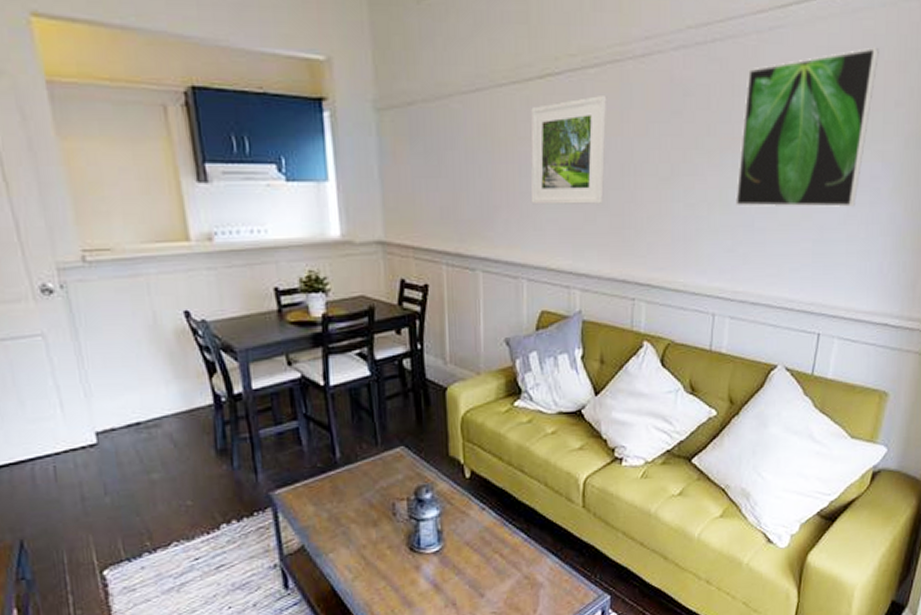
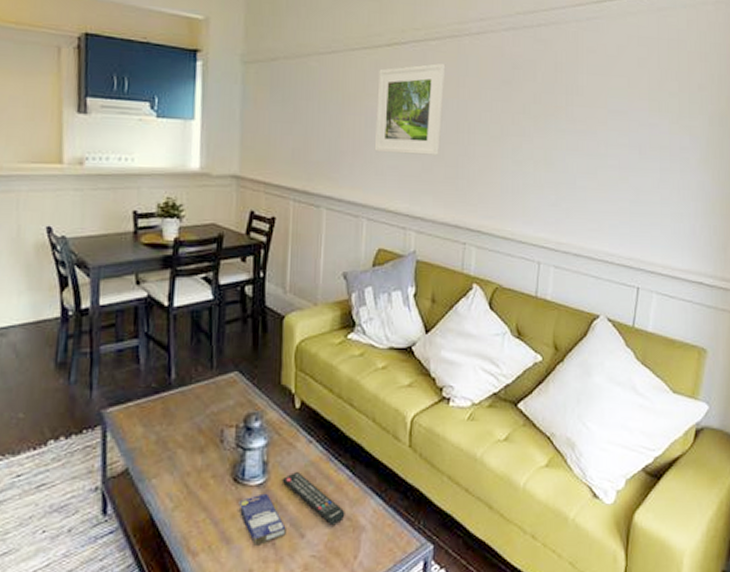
small box: none [417,559,466,607] -> present [238,493,286,546]
remote control: none [457,538,523,585] -> present [281,472,345,526]
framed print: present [736,47,879,208] -> none [559,39,682,174]

